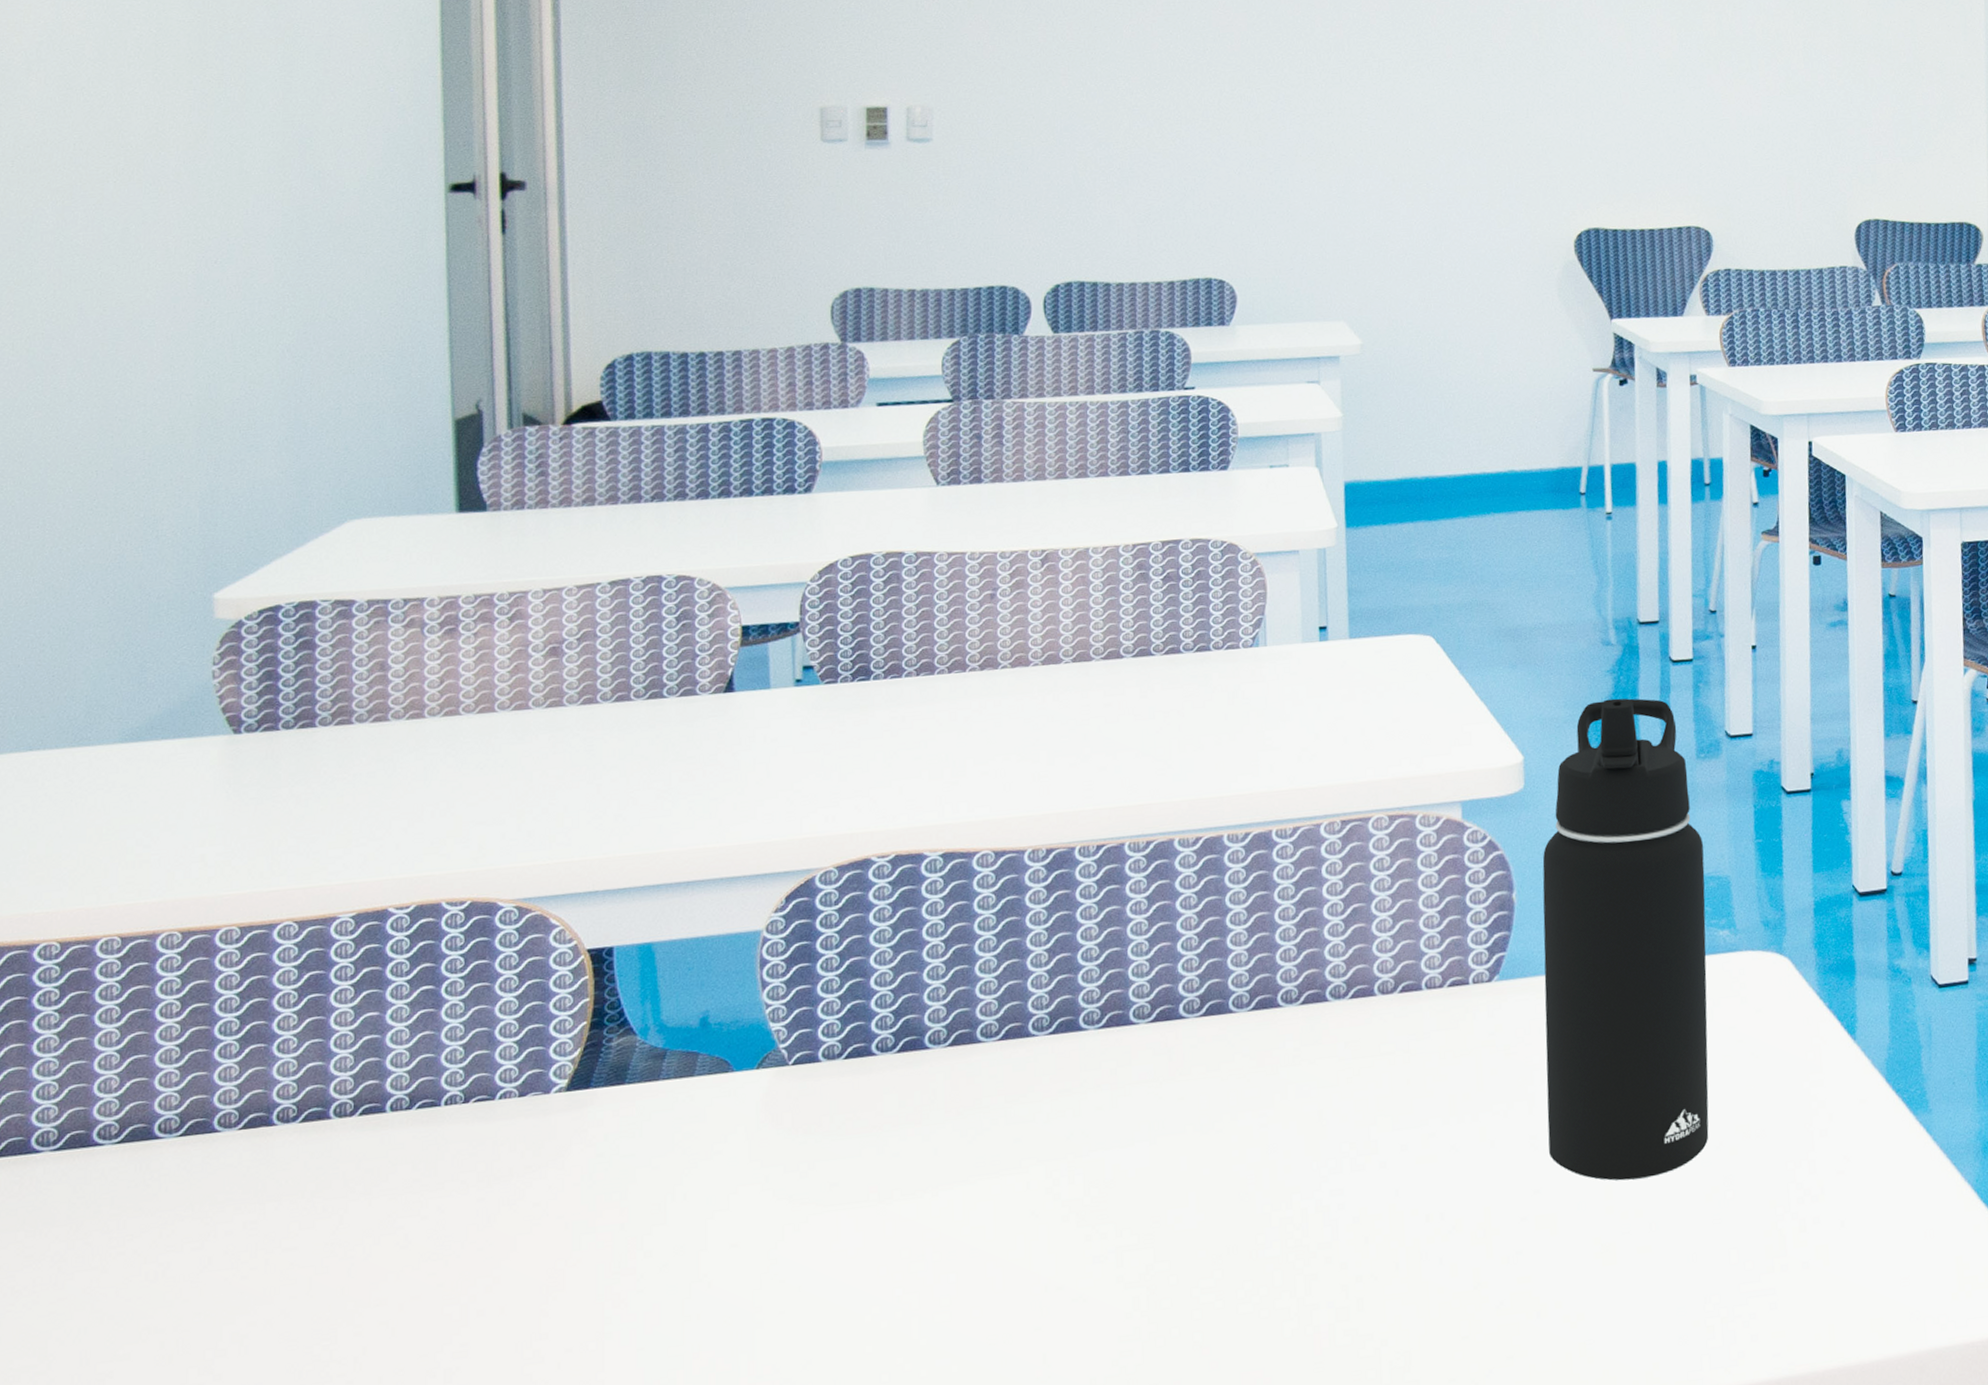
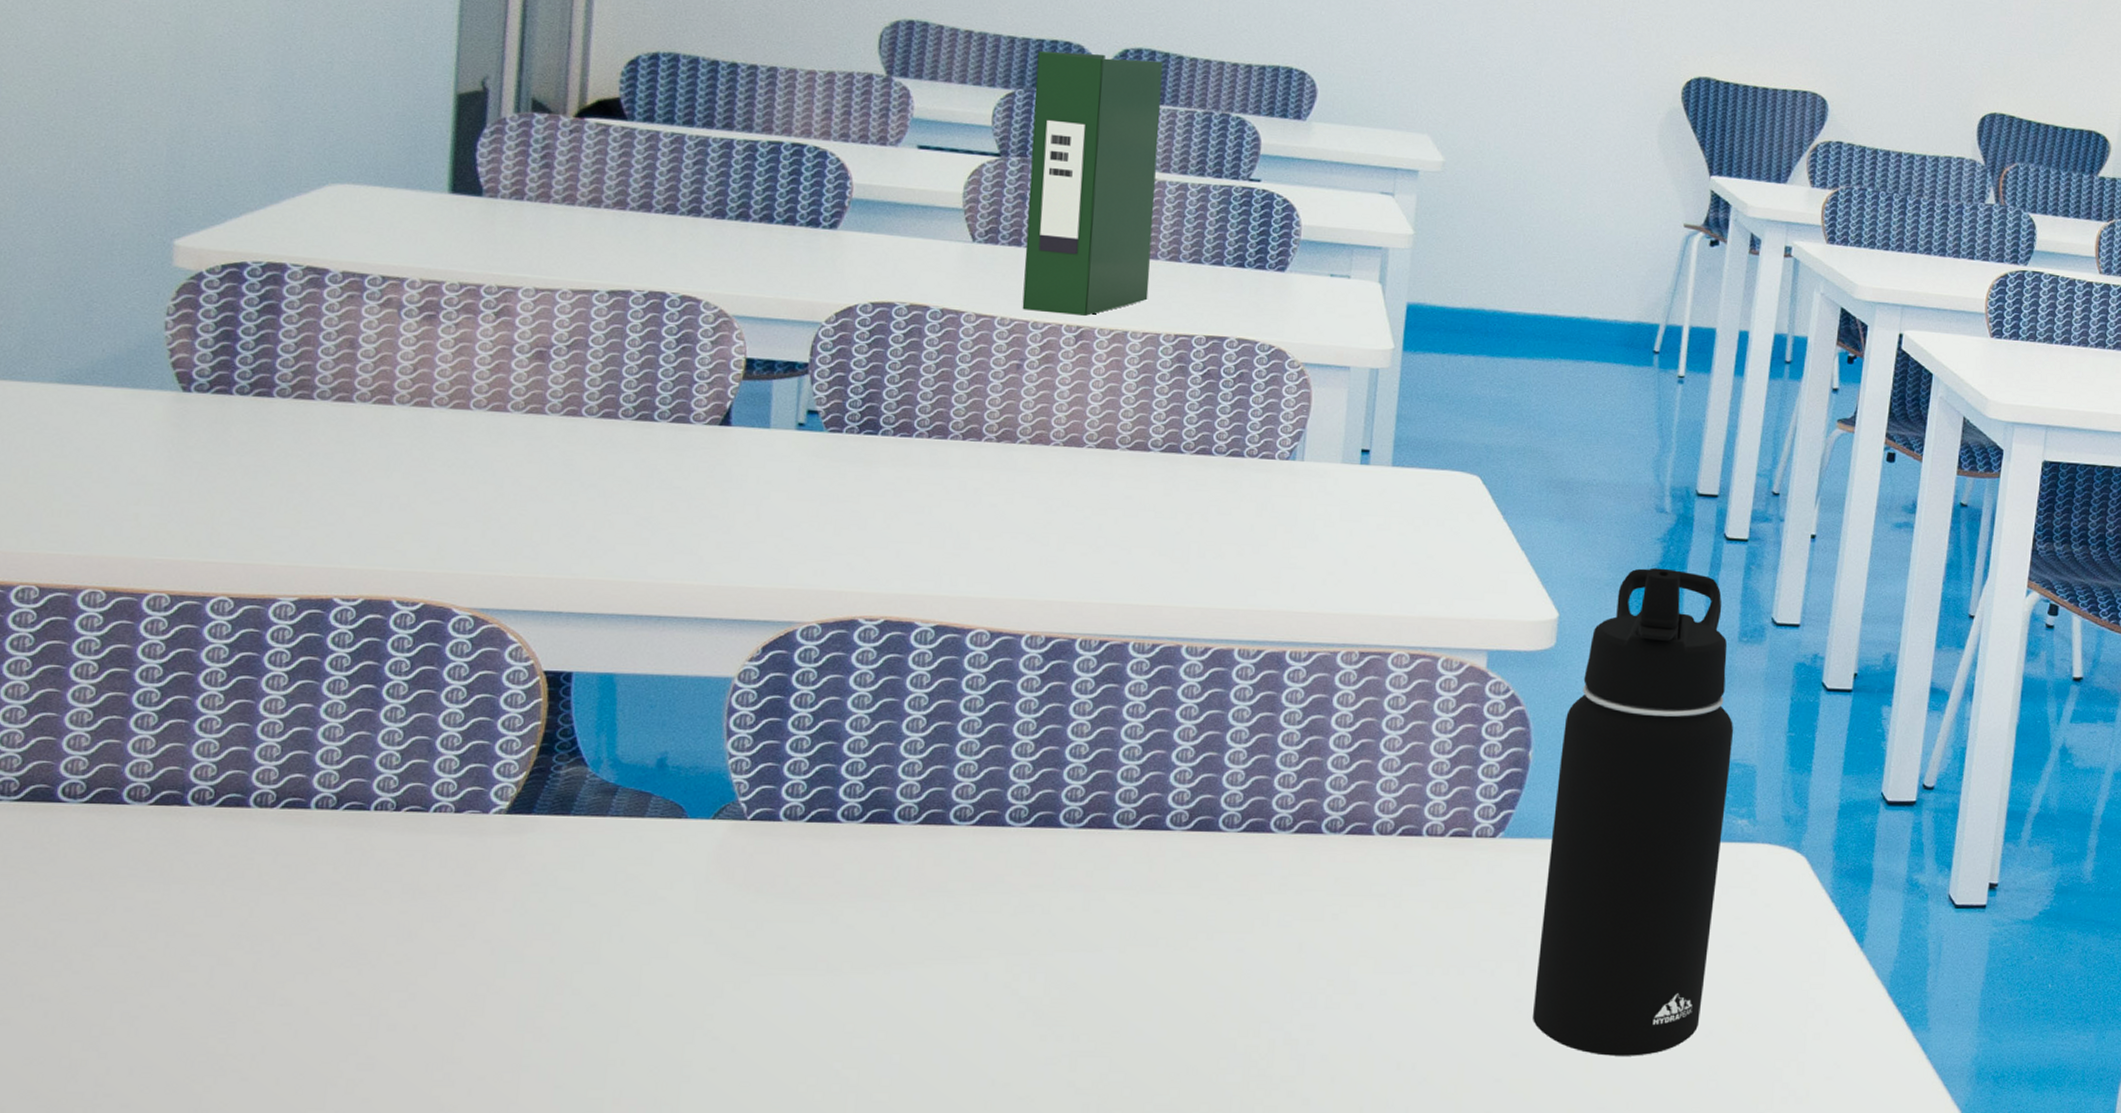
binder: none [977,291,1104,542] -> present [1022,51,1163,317]

